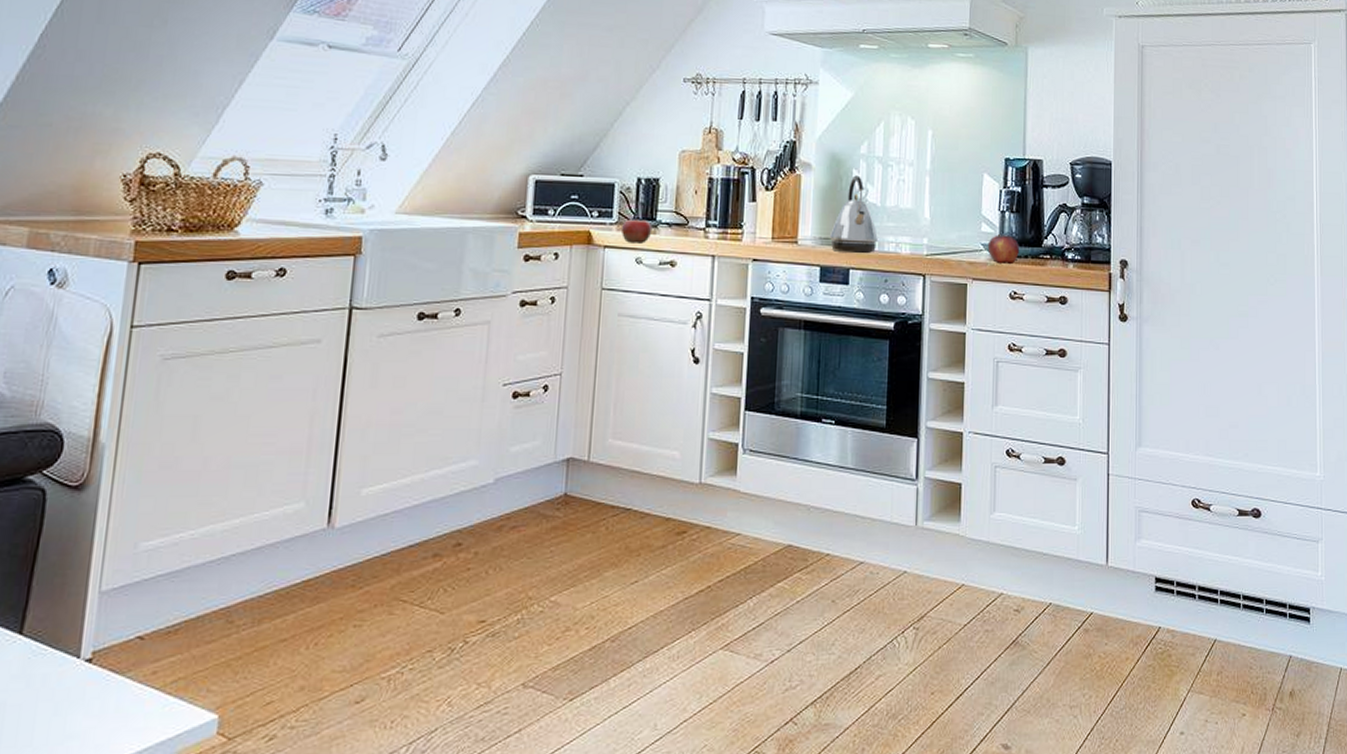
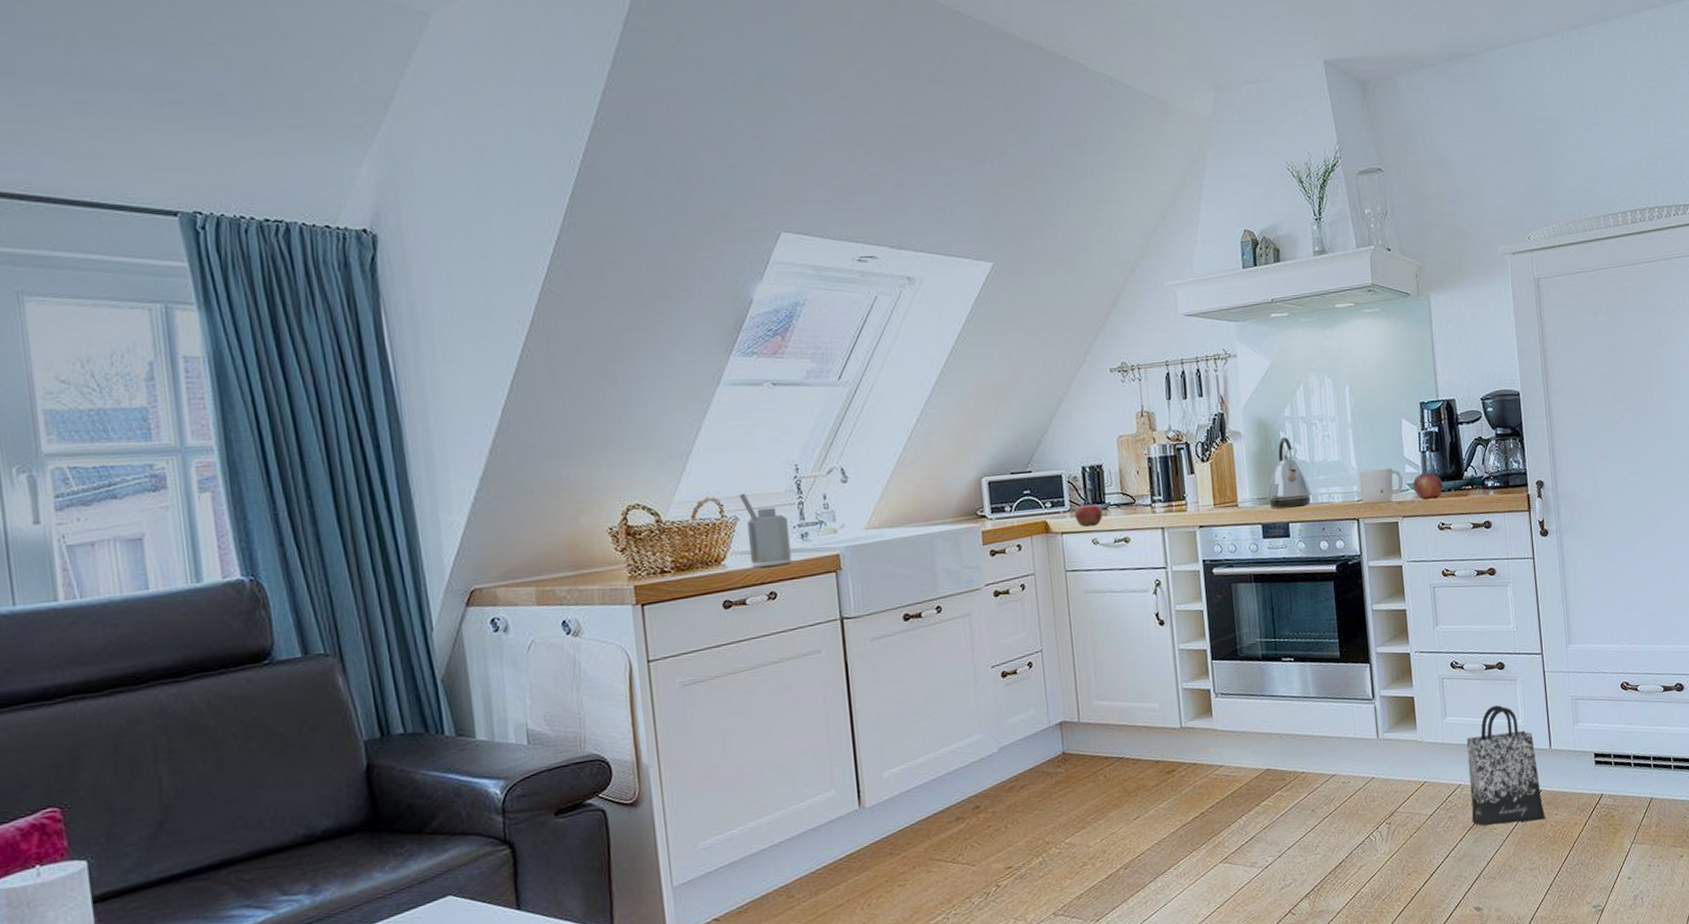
soap dispenser: none [265,157,315,241] -> present [739,494,792,569]
mug: none [930,222,977,262] -> present [1358,467,1403,505]
shopping bag: none [1010,505,1093,648] -> present [1466,704,1545,826]

